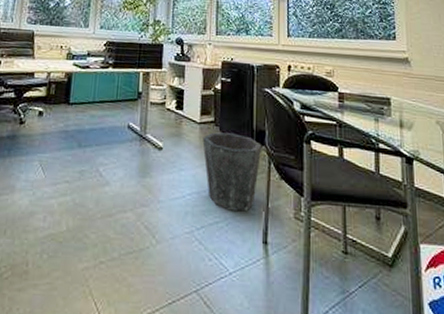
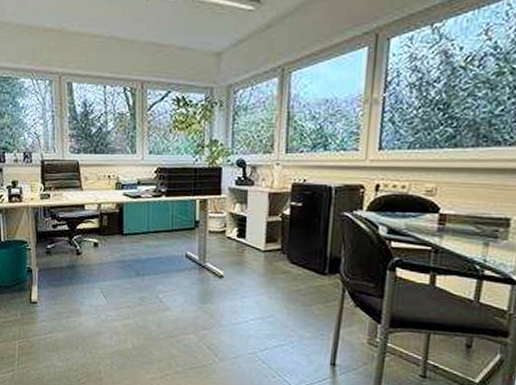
waste bin: present [202,132,262,212] -> none [267,260,336,336]

